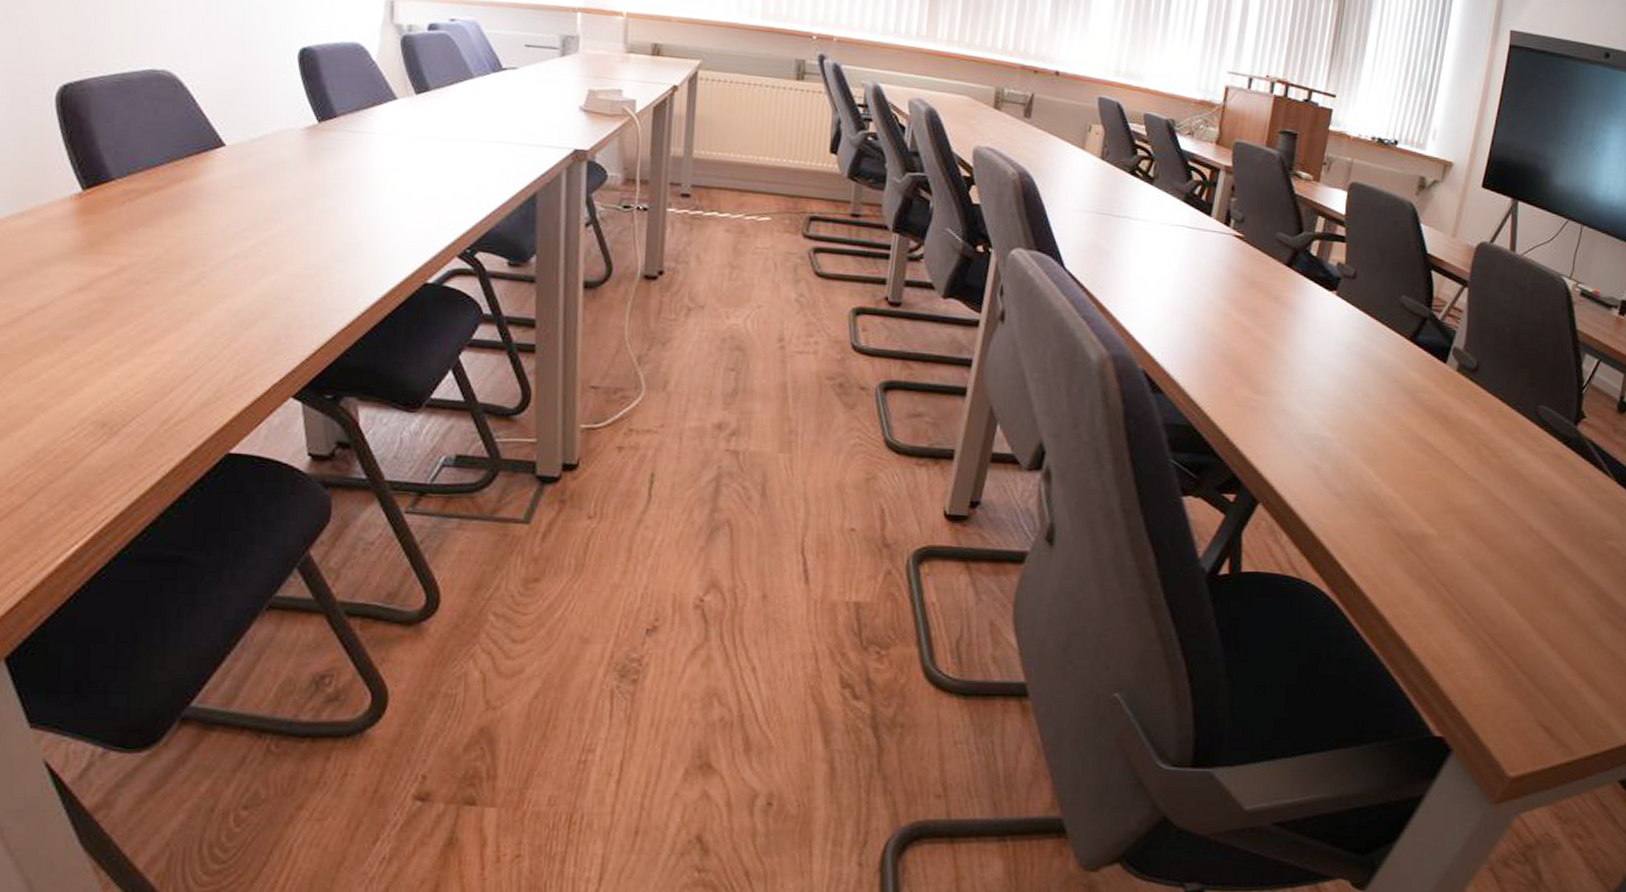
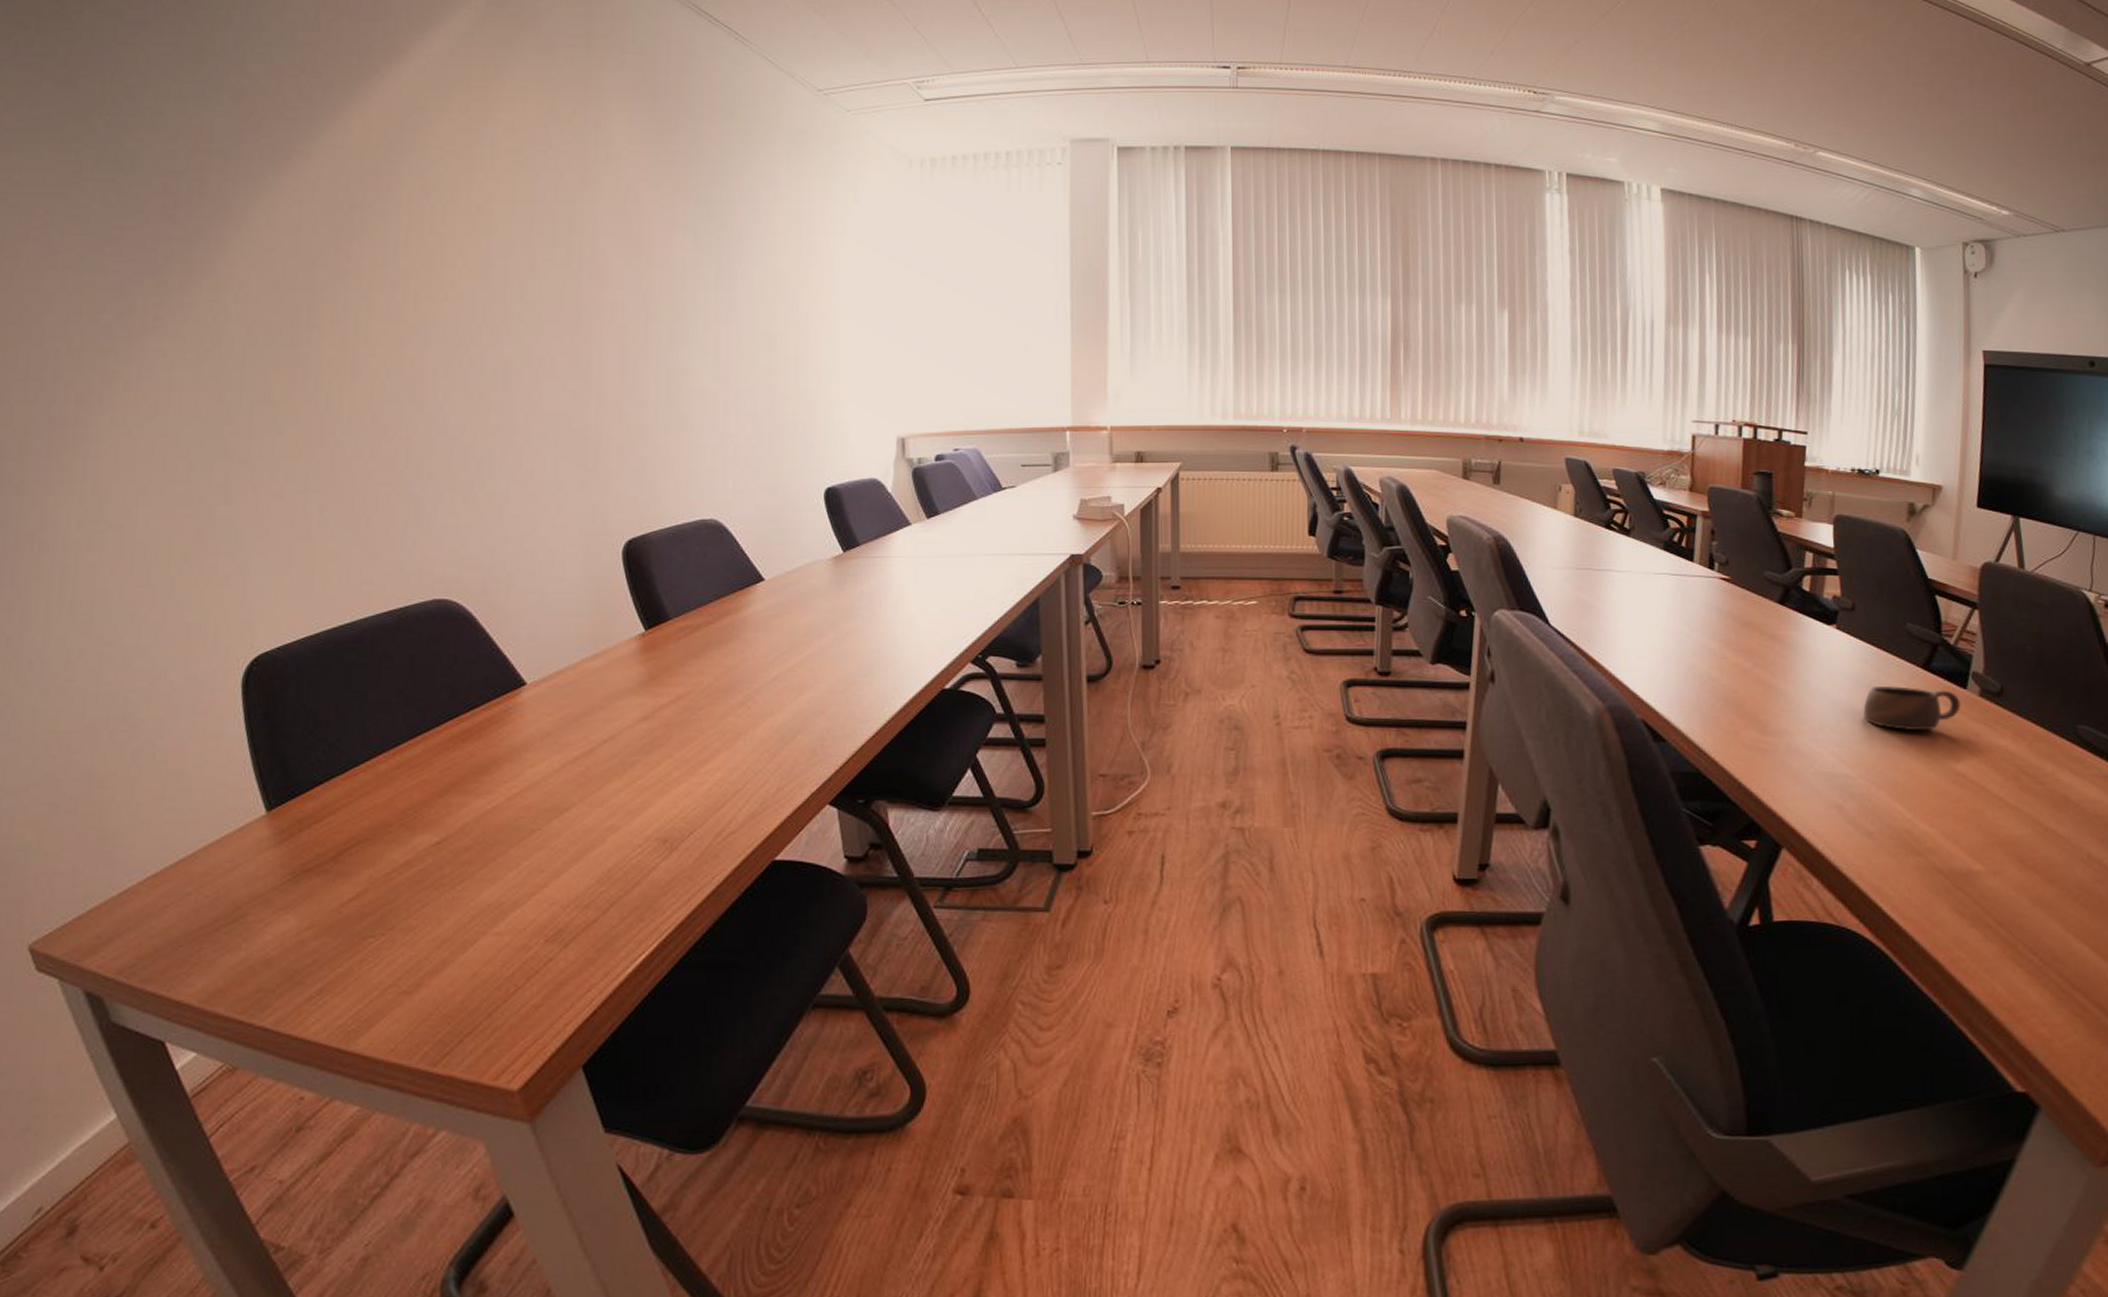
cup: none [1349,353,1439,401] -> present [1863,685,1961,731]

